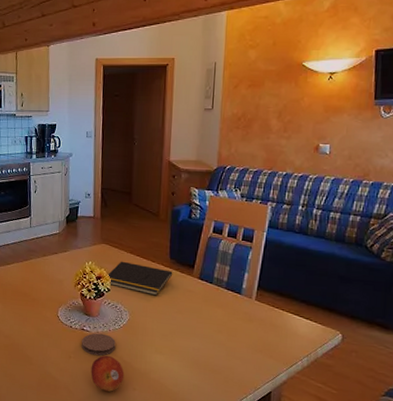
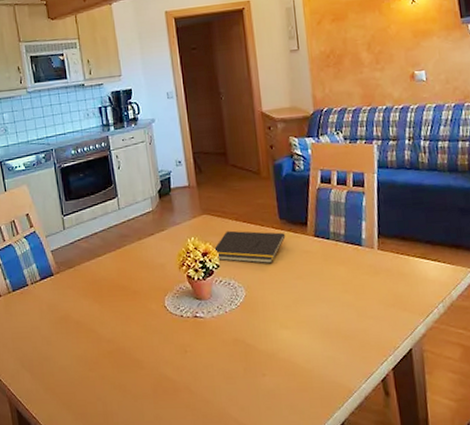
coaster: present [81,333,116,356] -> none [195,317,236,345]
fruit: present [91,355,125,392] -> none [211,341,251,383]

